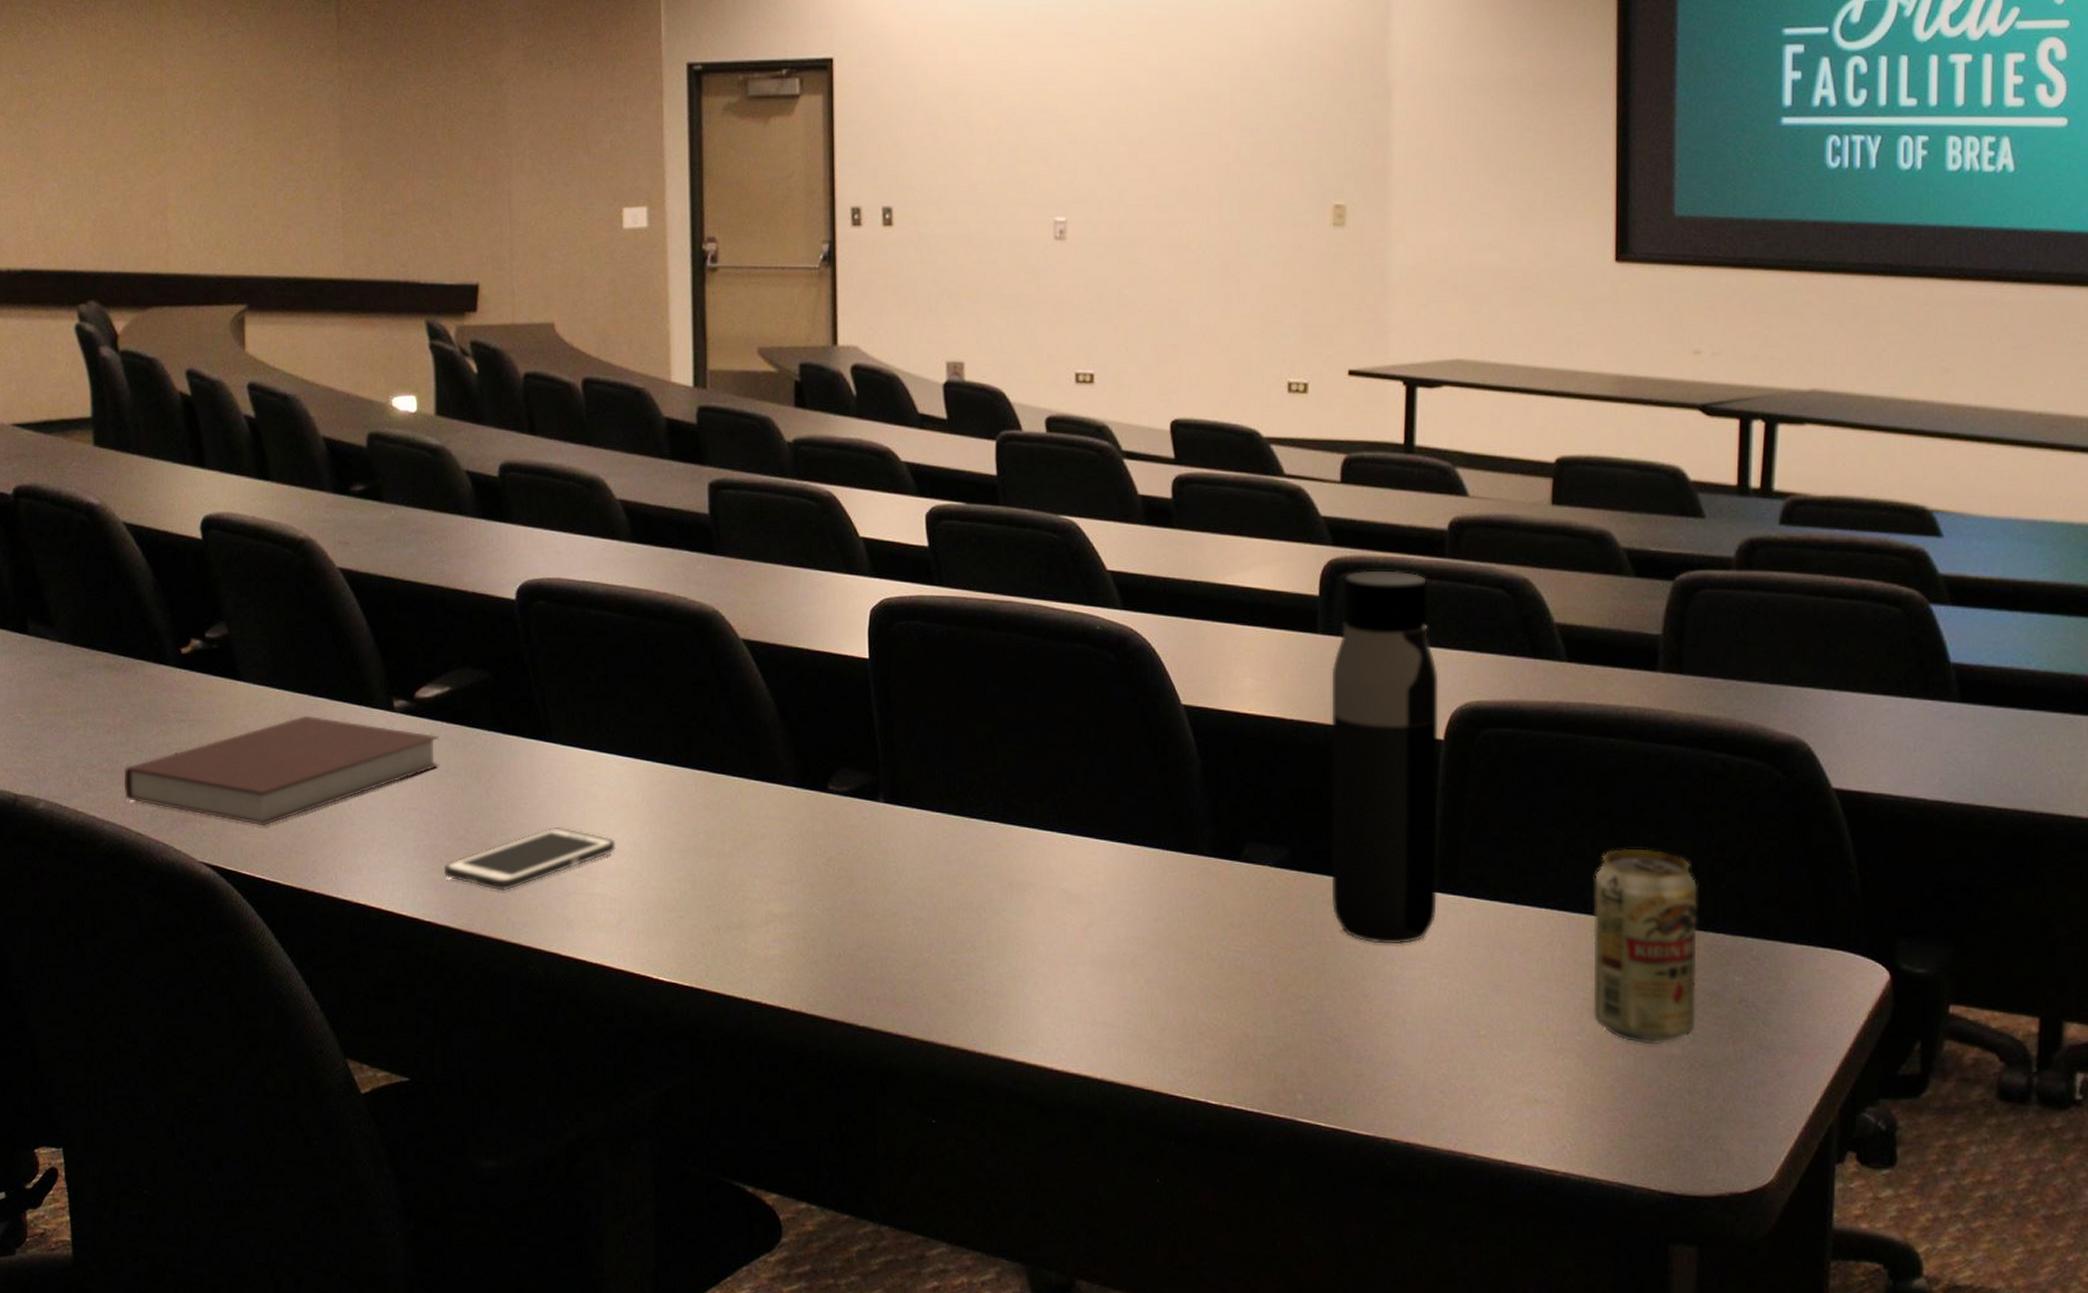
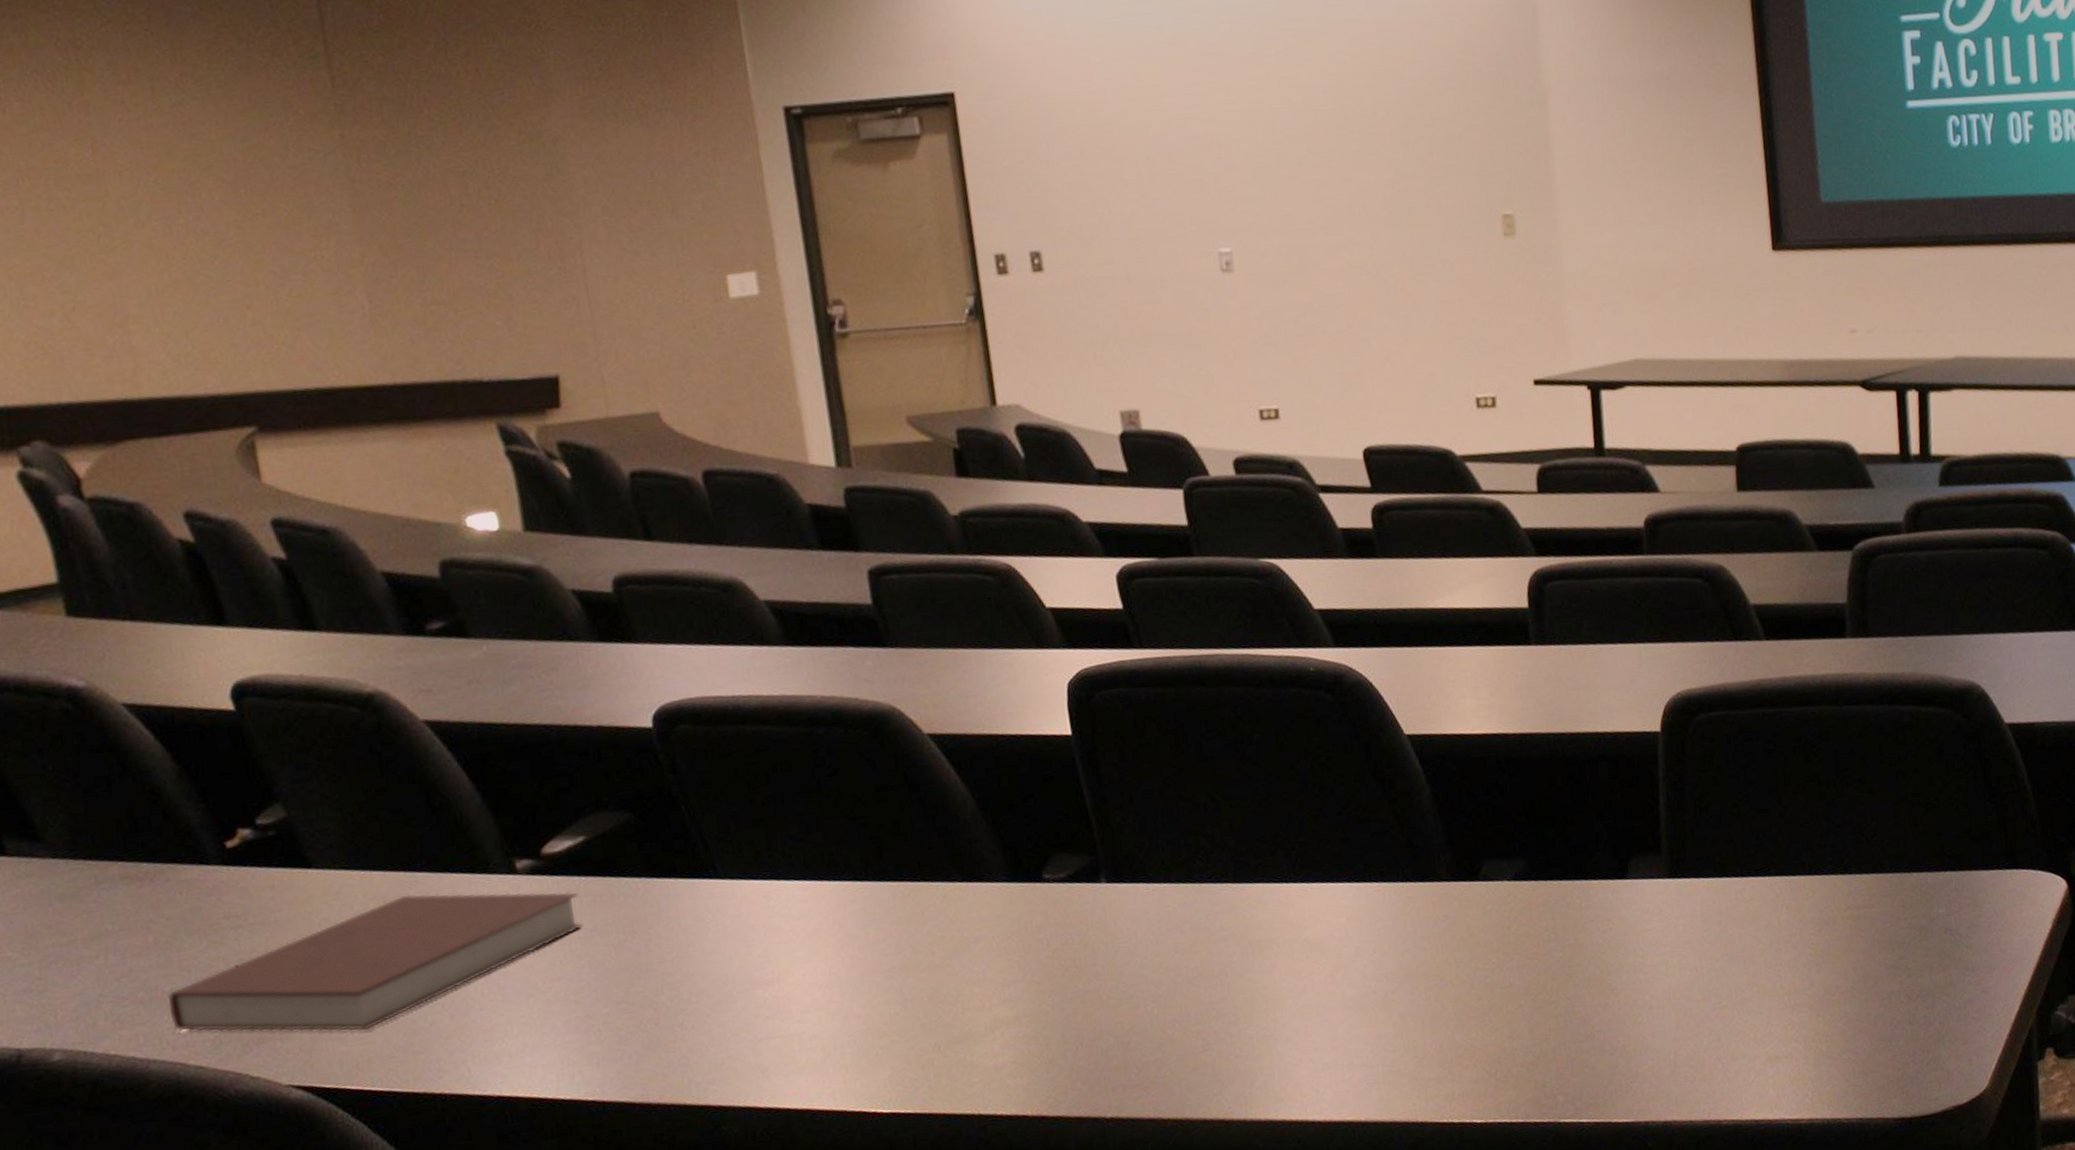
cell phone: present [443,827,615,891] -> none [604,969,809,1052]
water bottle: present [1331,570,1438,945] -> none [1548,573,1670,938]
beverage can: present [1593,848,1697,1045] -> none [1809,804,1909,987]

